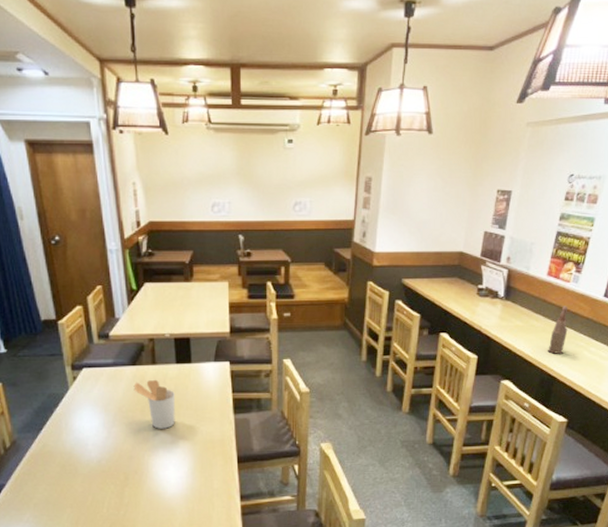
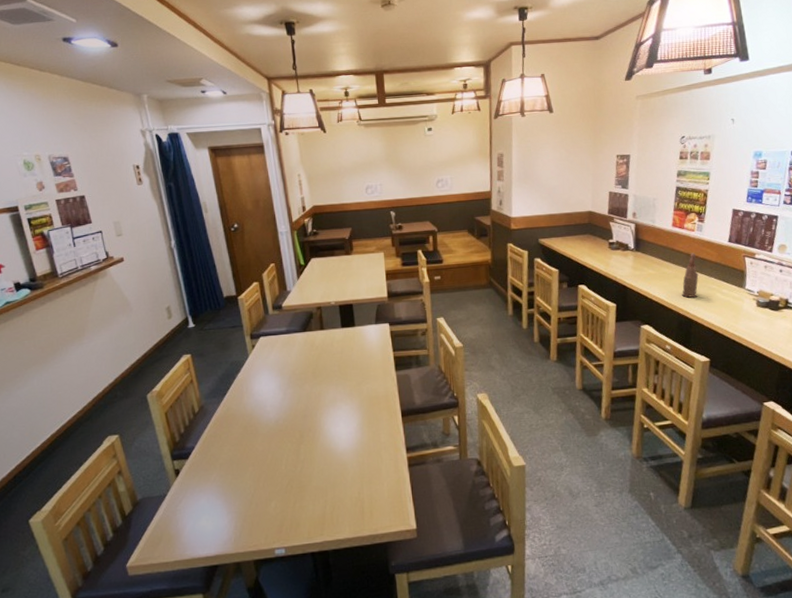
utensil holder: present [133,379,175,429] -> none [305,343,343,389]

